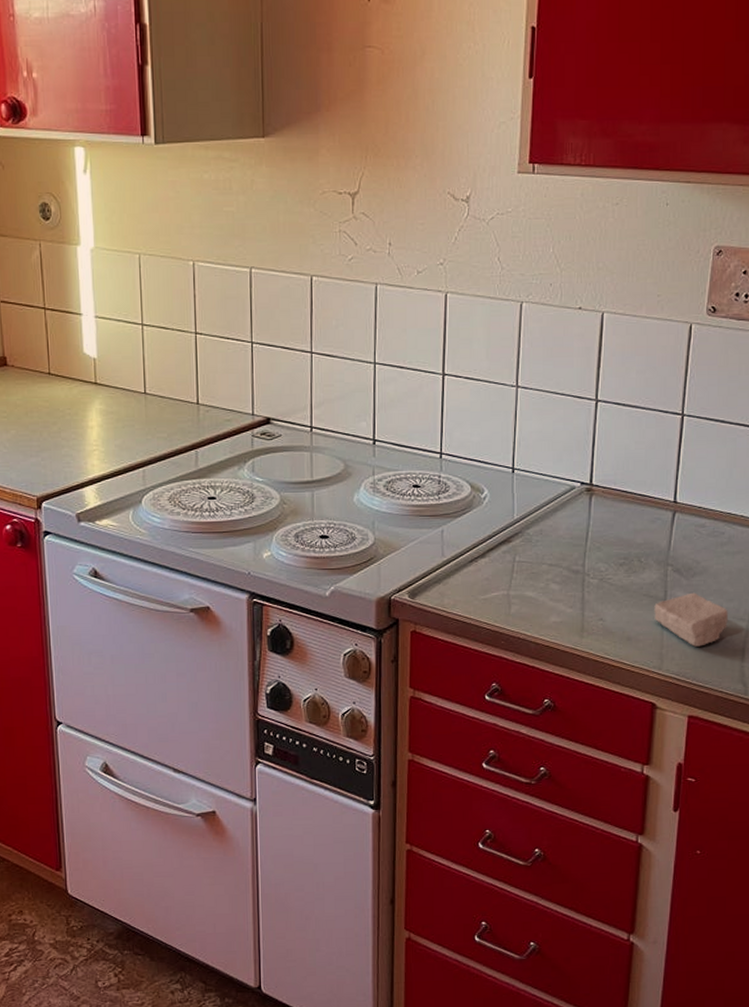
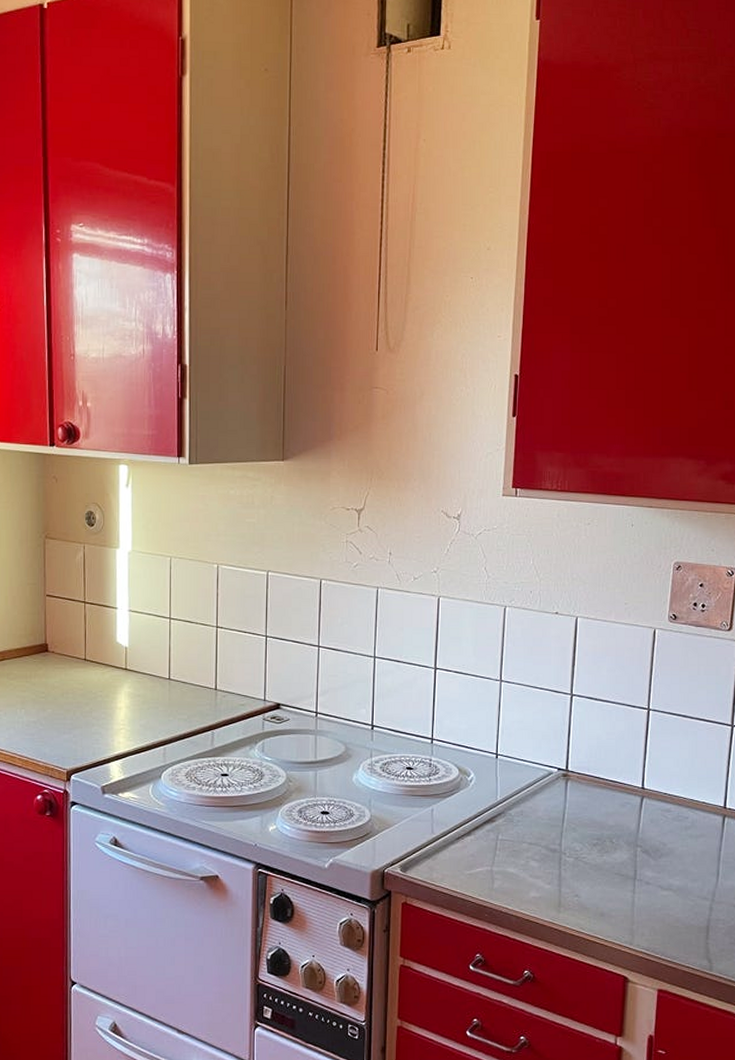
soap bar: present [654,592,728,647] -> none [625,872,693,923]

